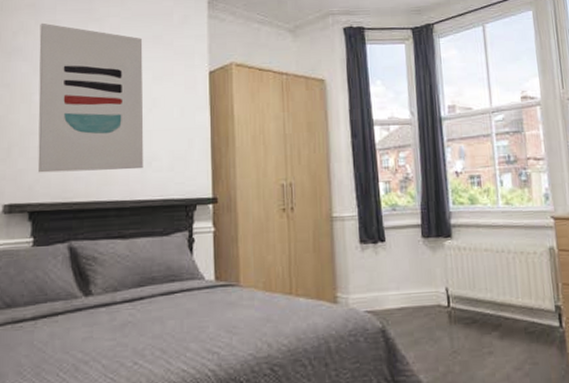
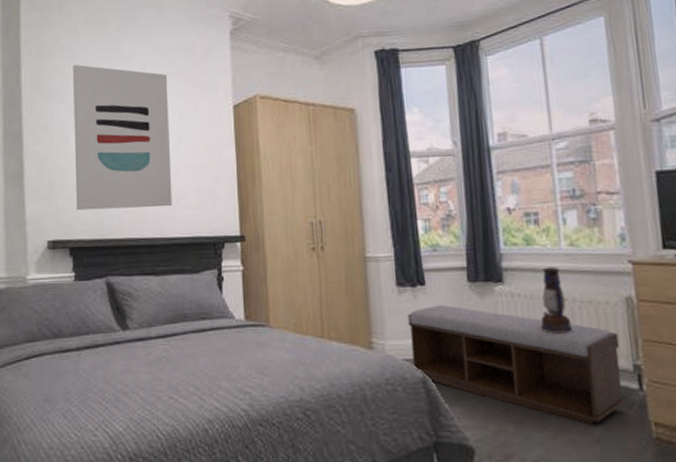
bench: none [369,259,549,359] -> present [408,305,625,423]
lantern: none [482,222,508,282] -> present [540,267,573,334]

